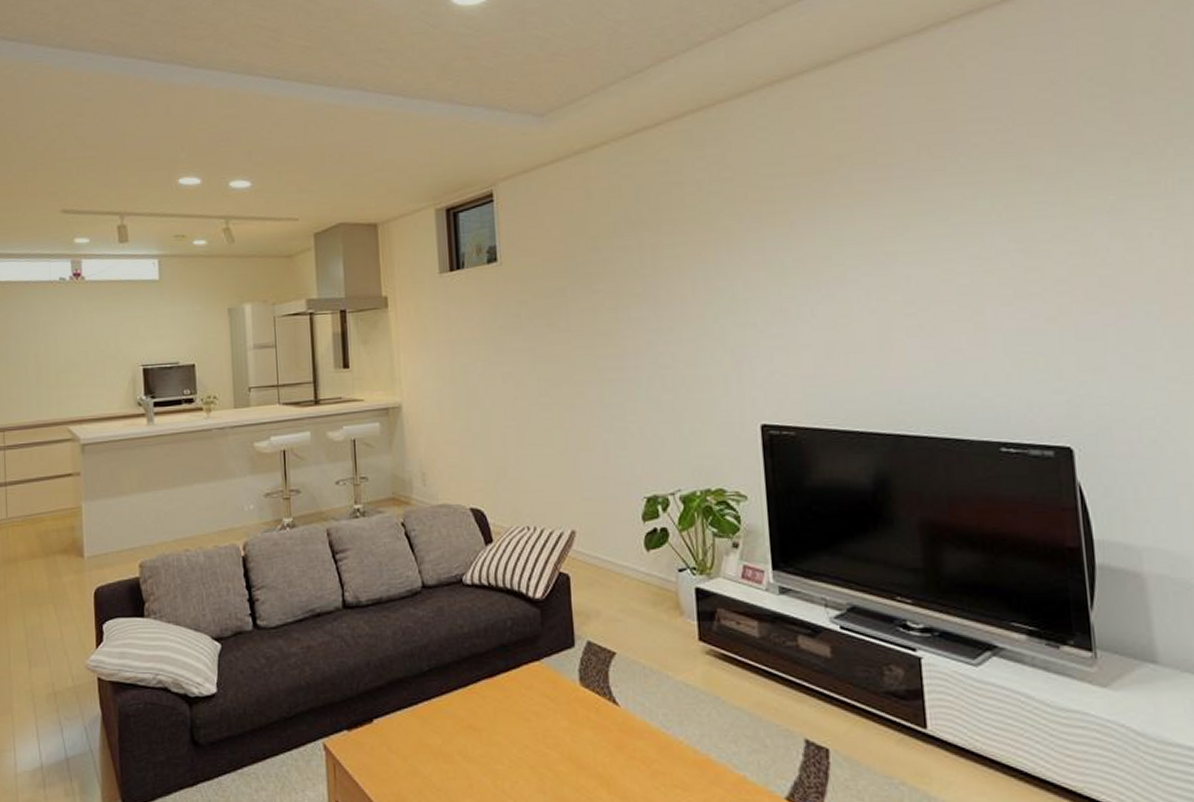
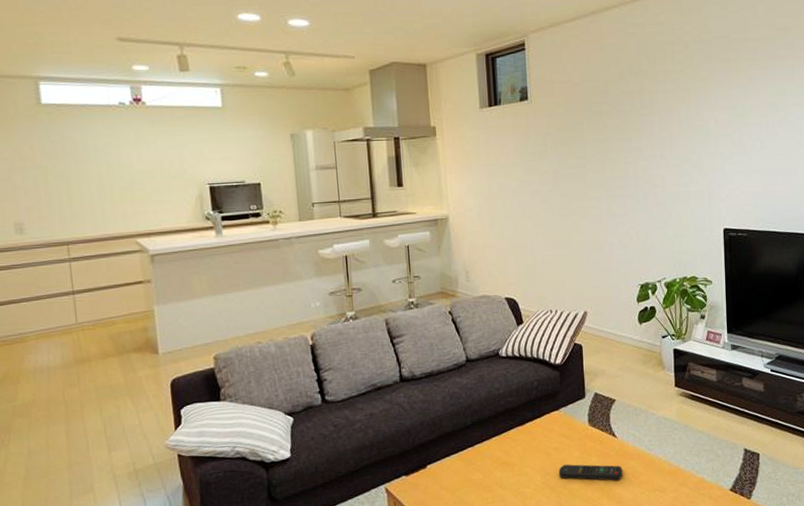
remote control: none [540,736,629,766] -> present [558,464,623,481]

